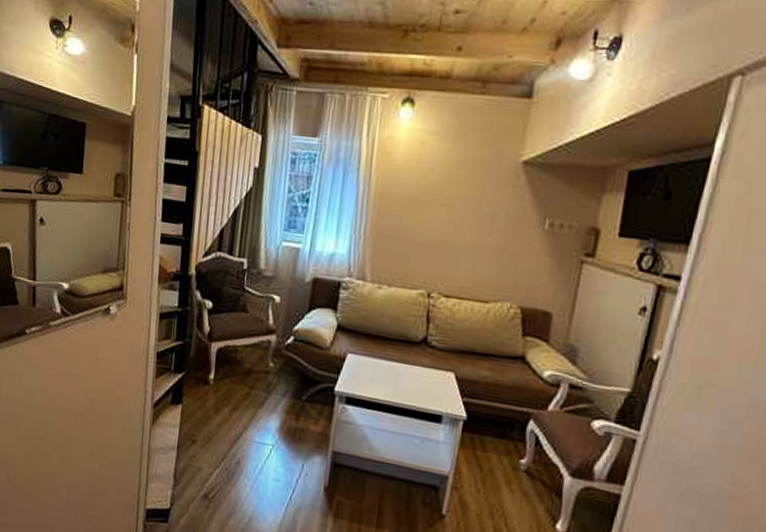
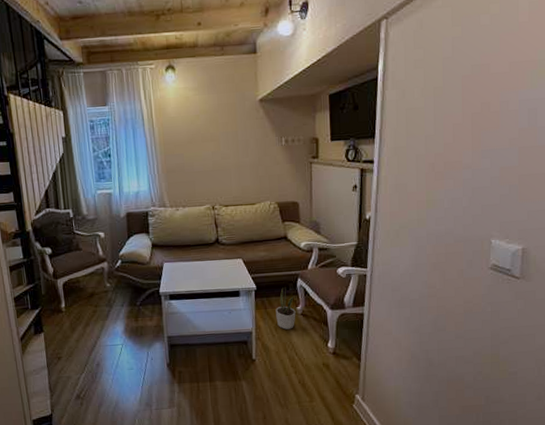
potted plant: none [486,426,519,488] -> present [276,287,296,330]

